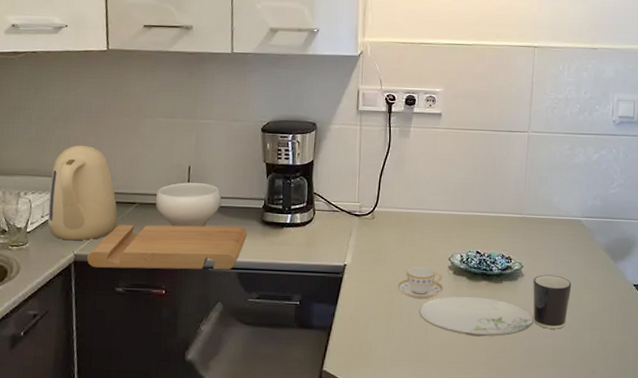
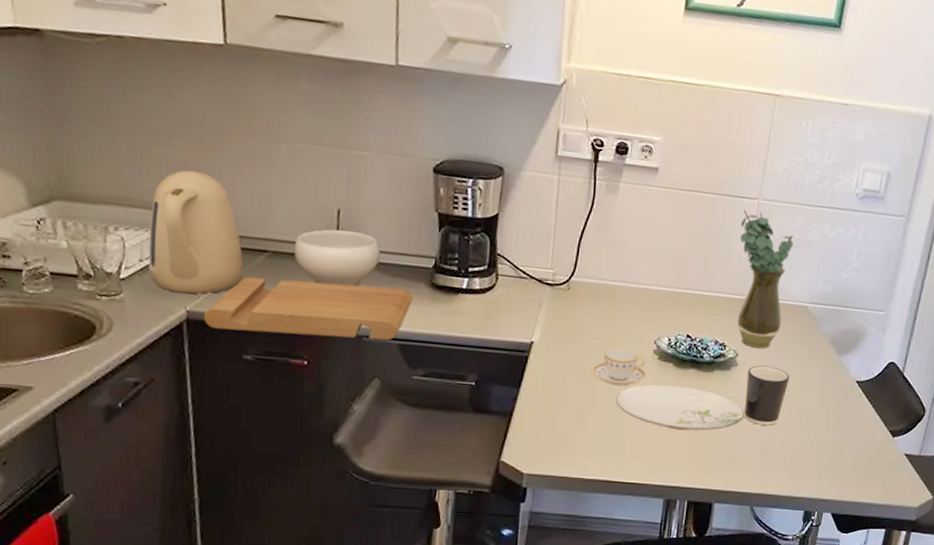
vase: none [515,142,562,259] -> present [737,210,794,348]

